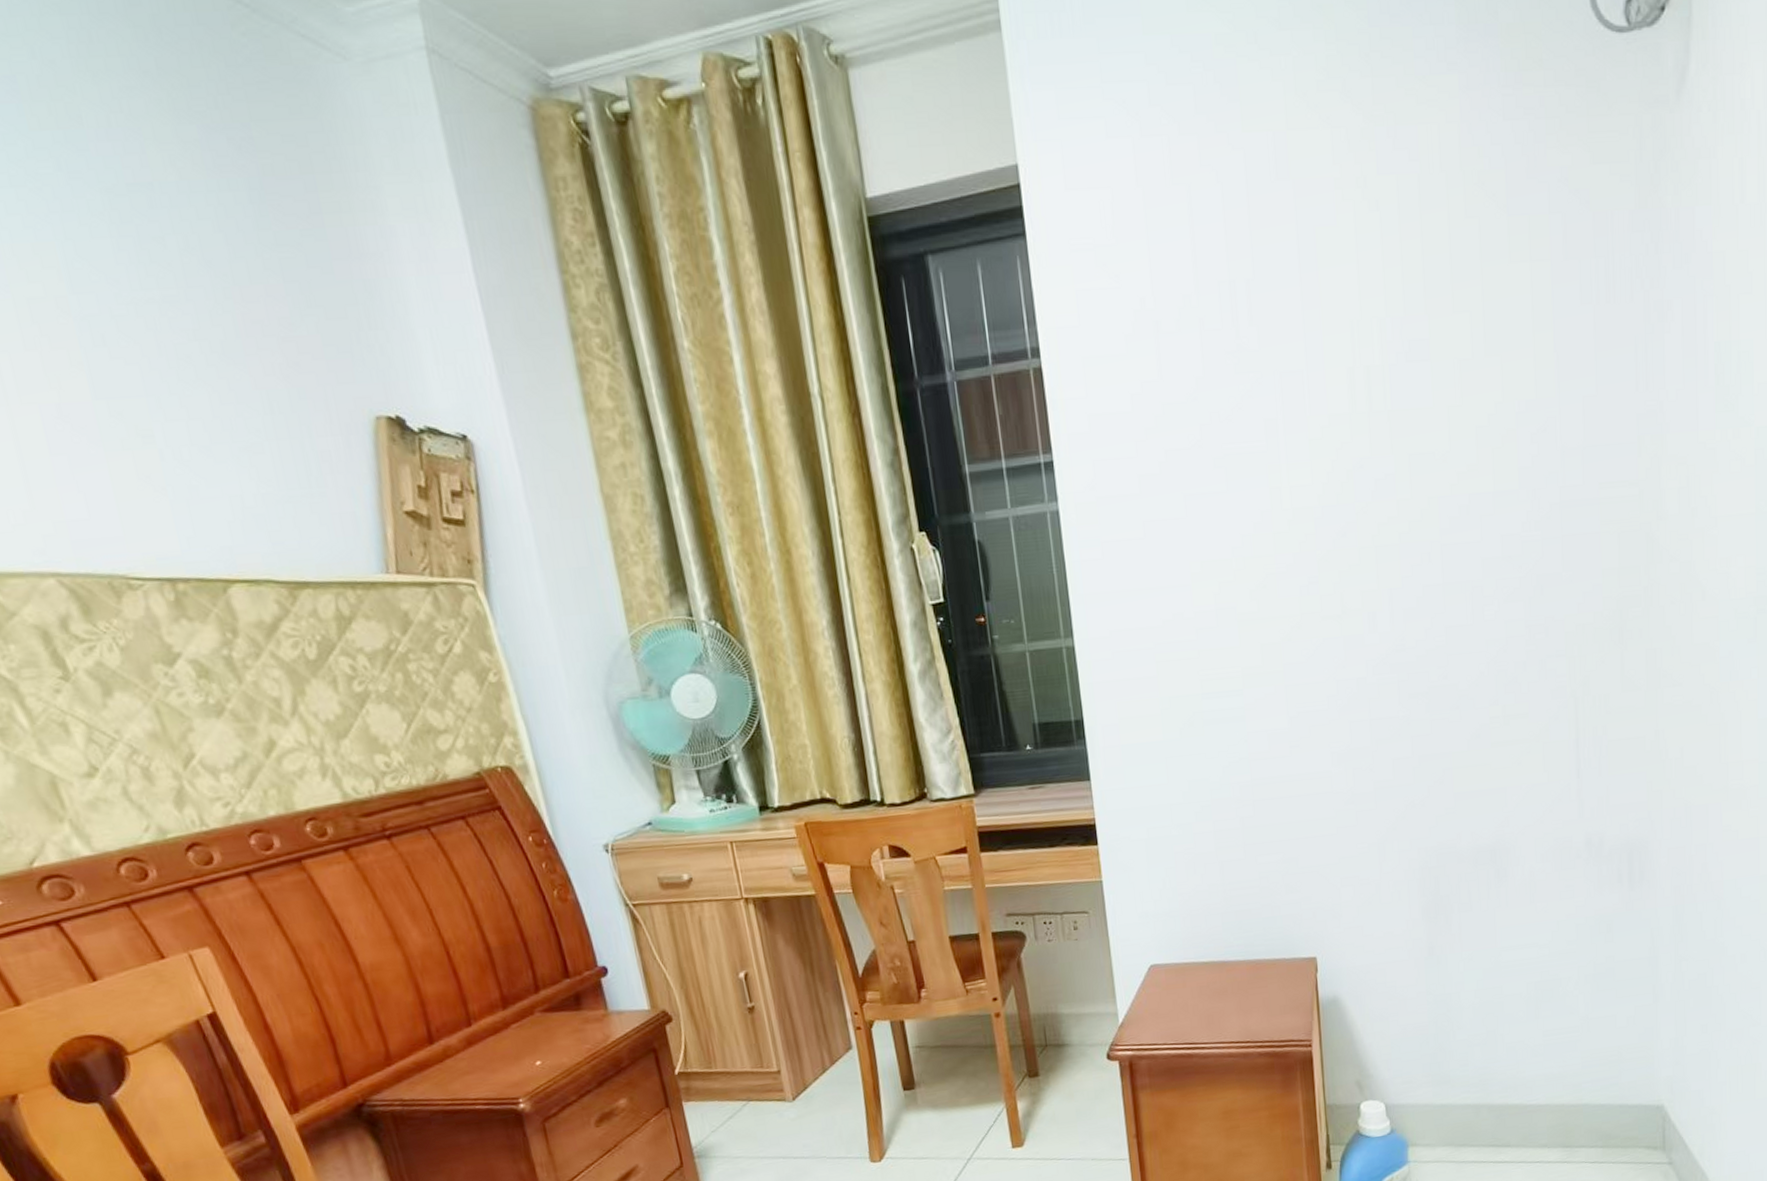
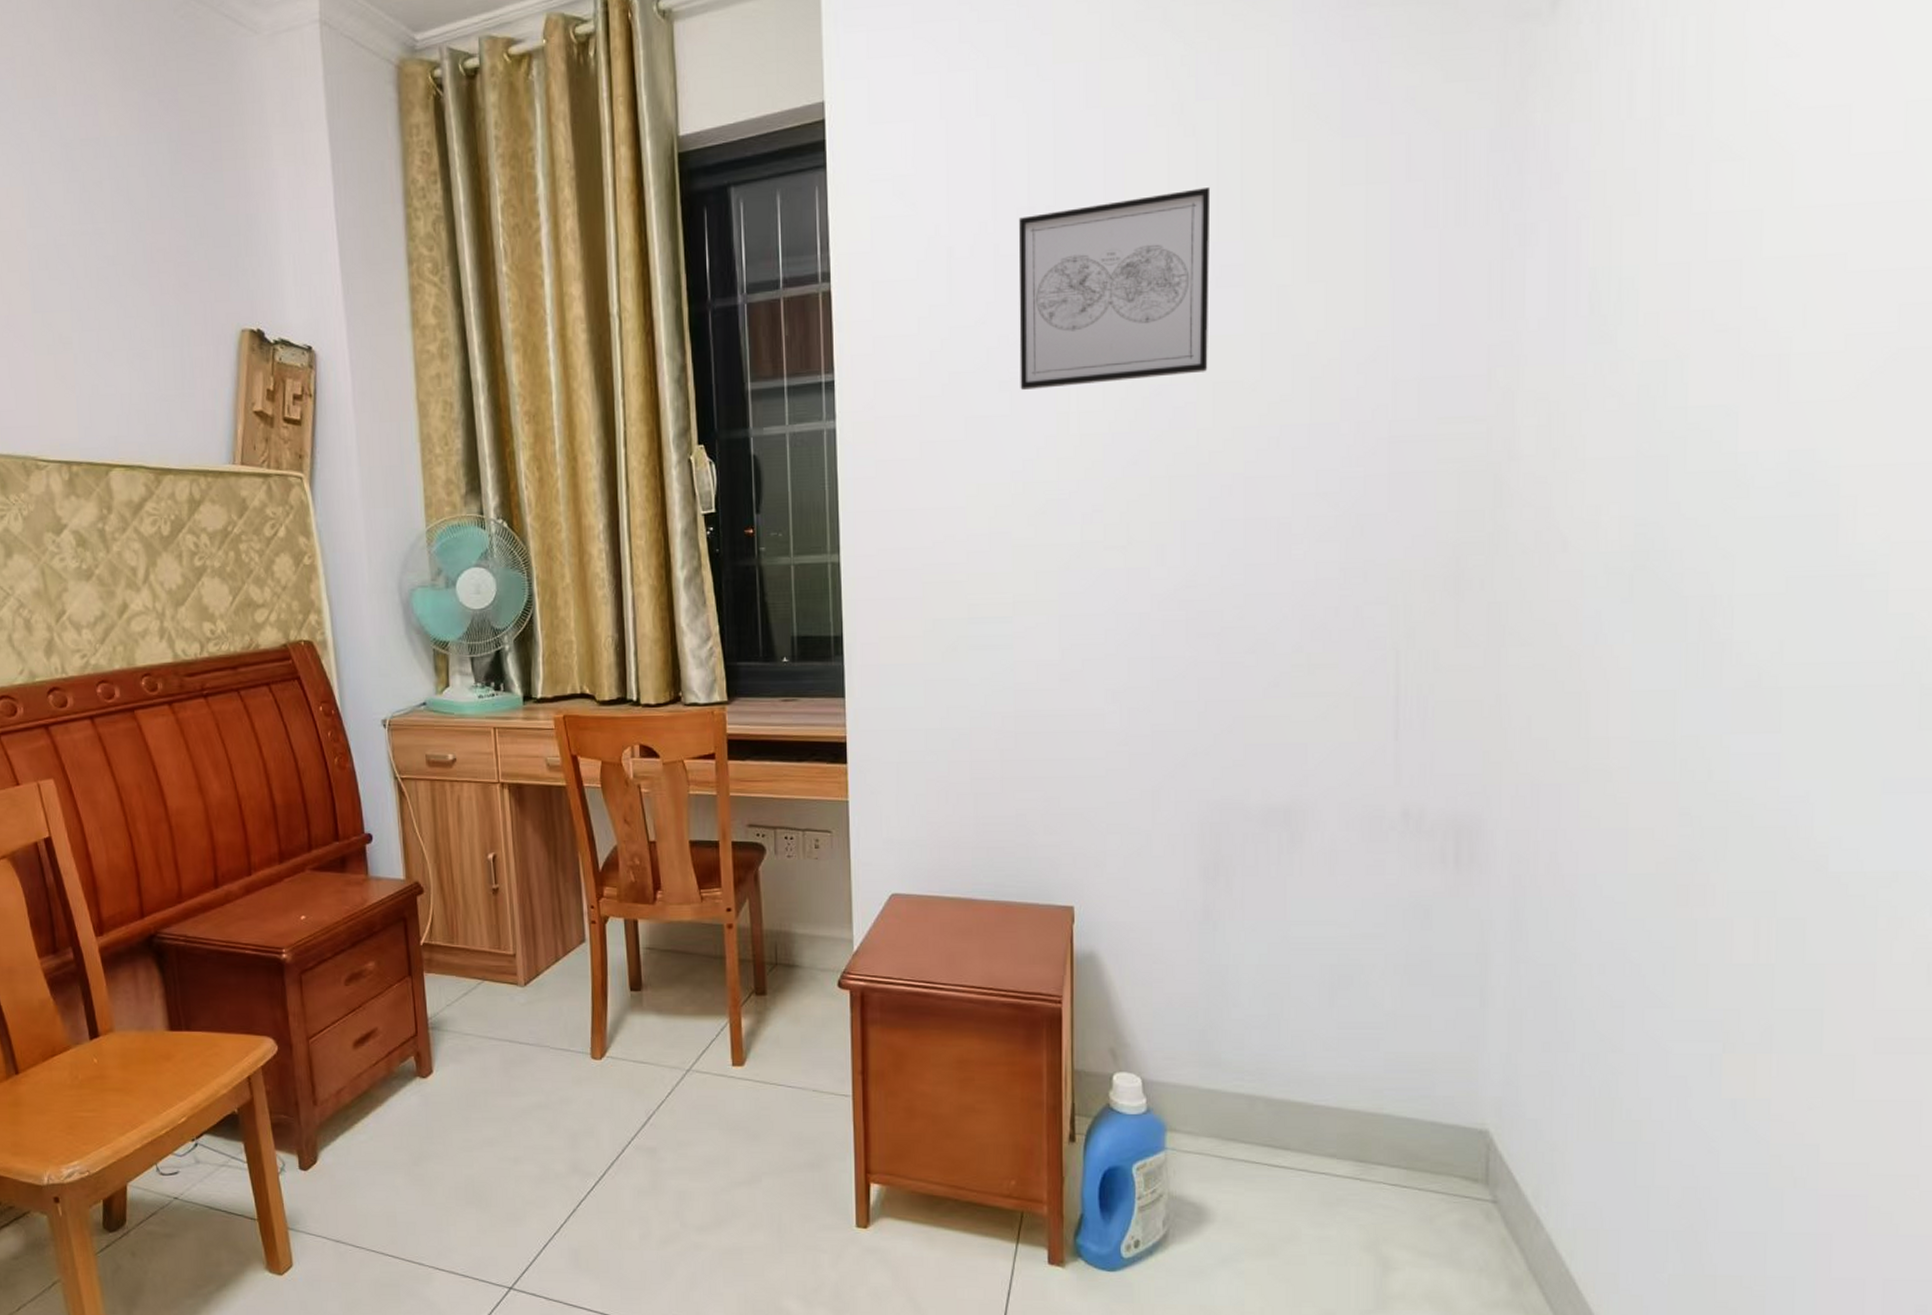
wall art: none [1221,263,1403,466] -> present [1019,188,1211,390]

